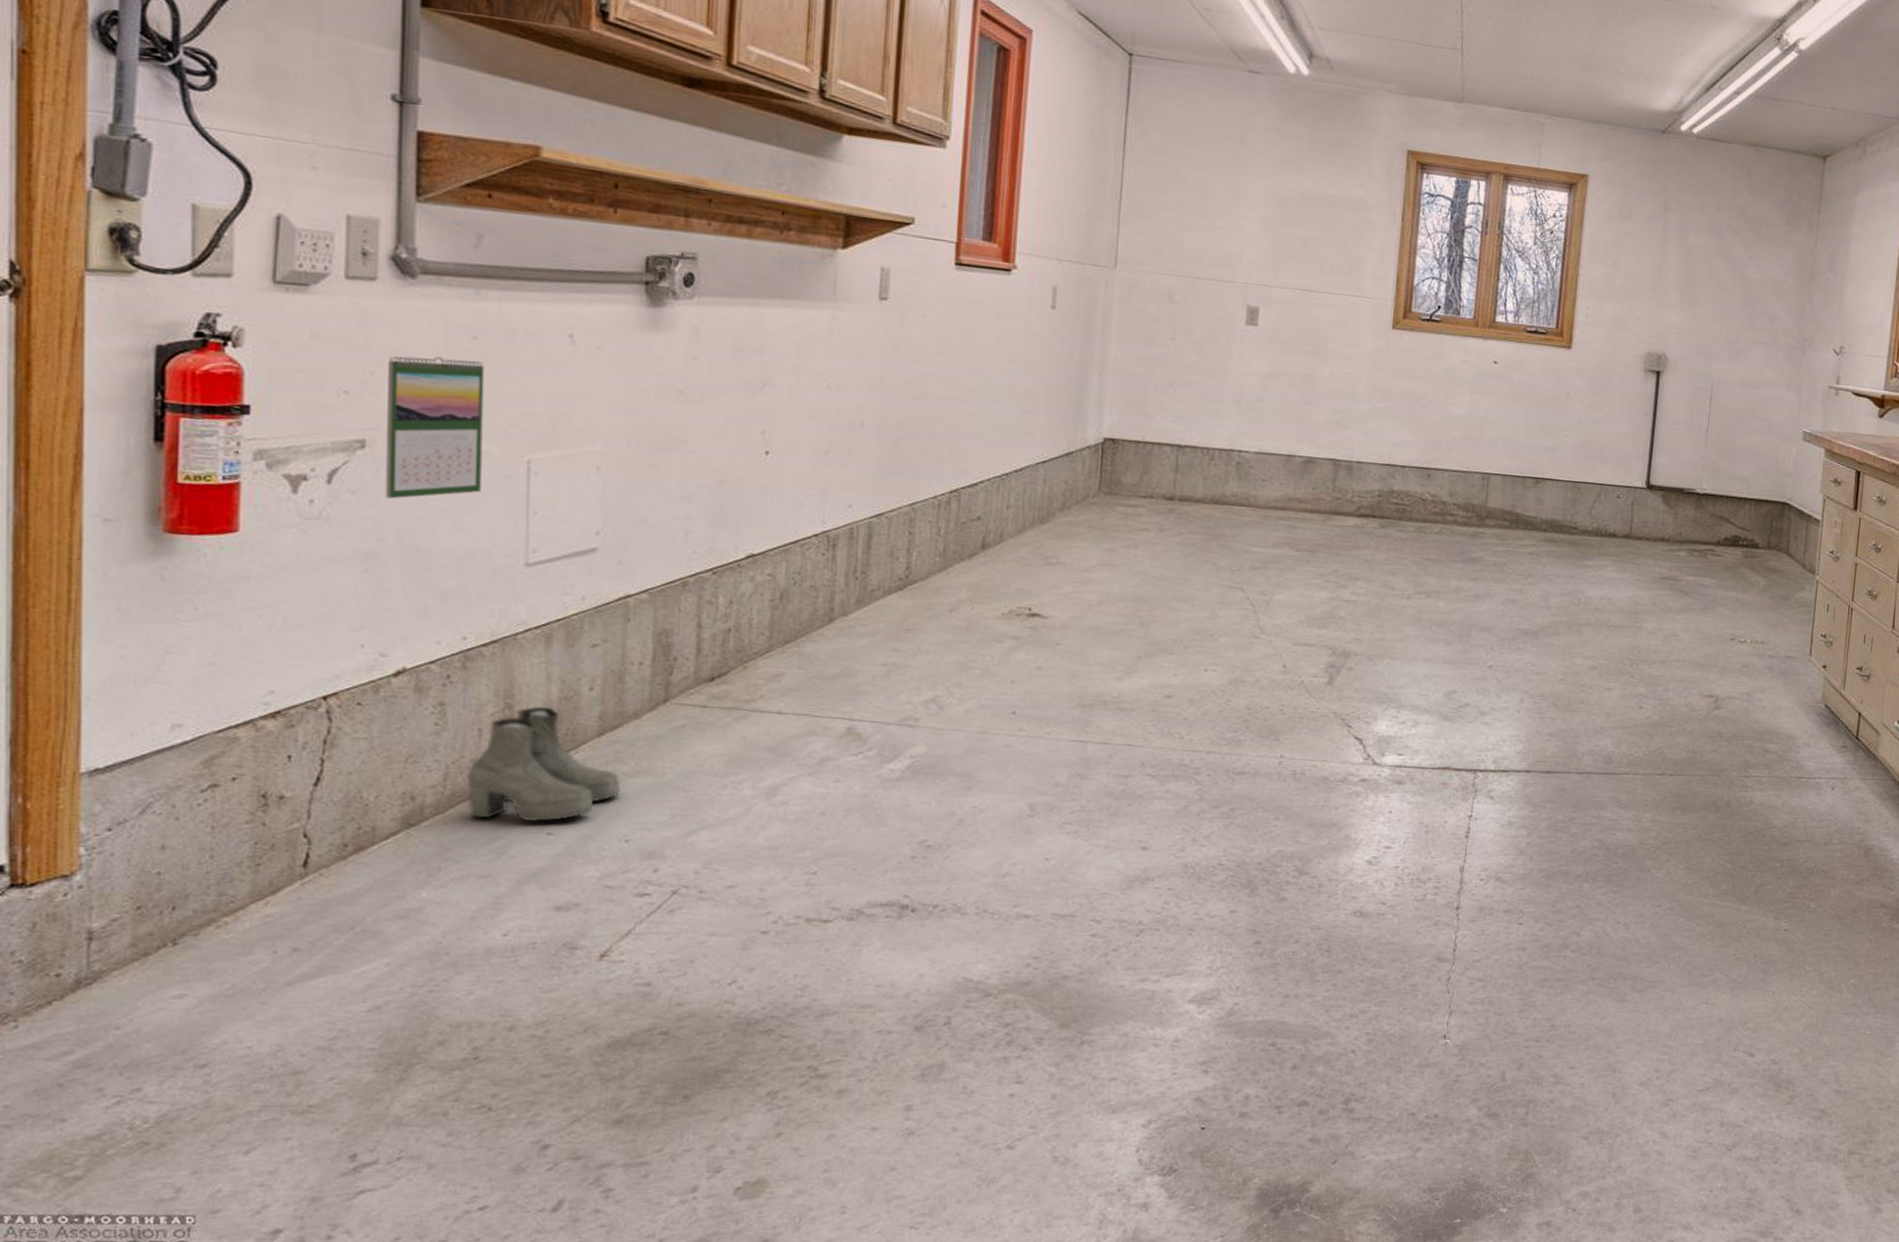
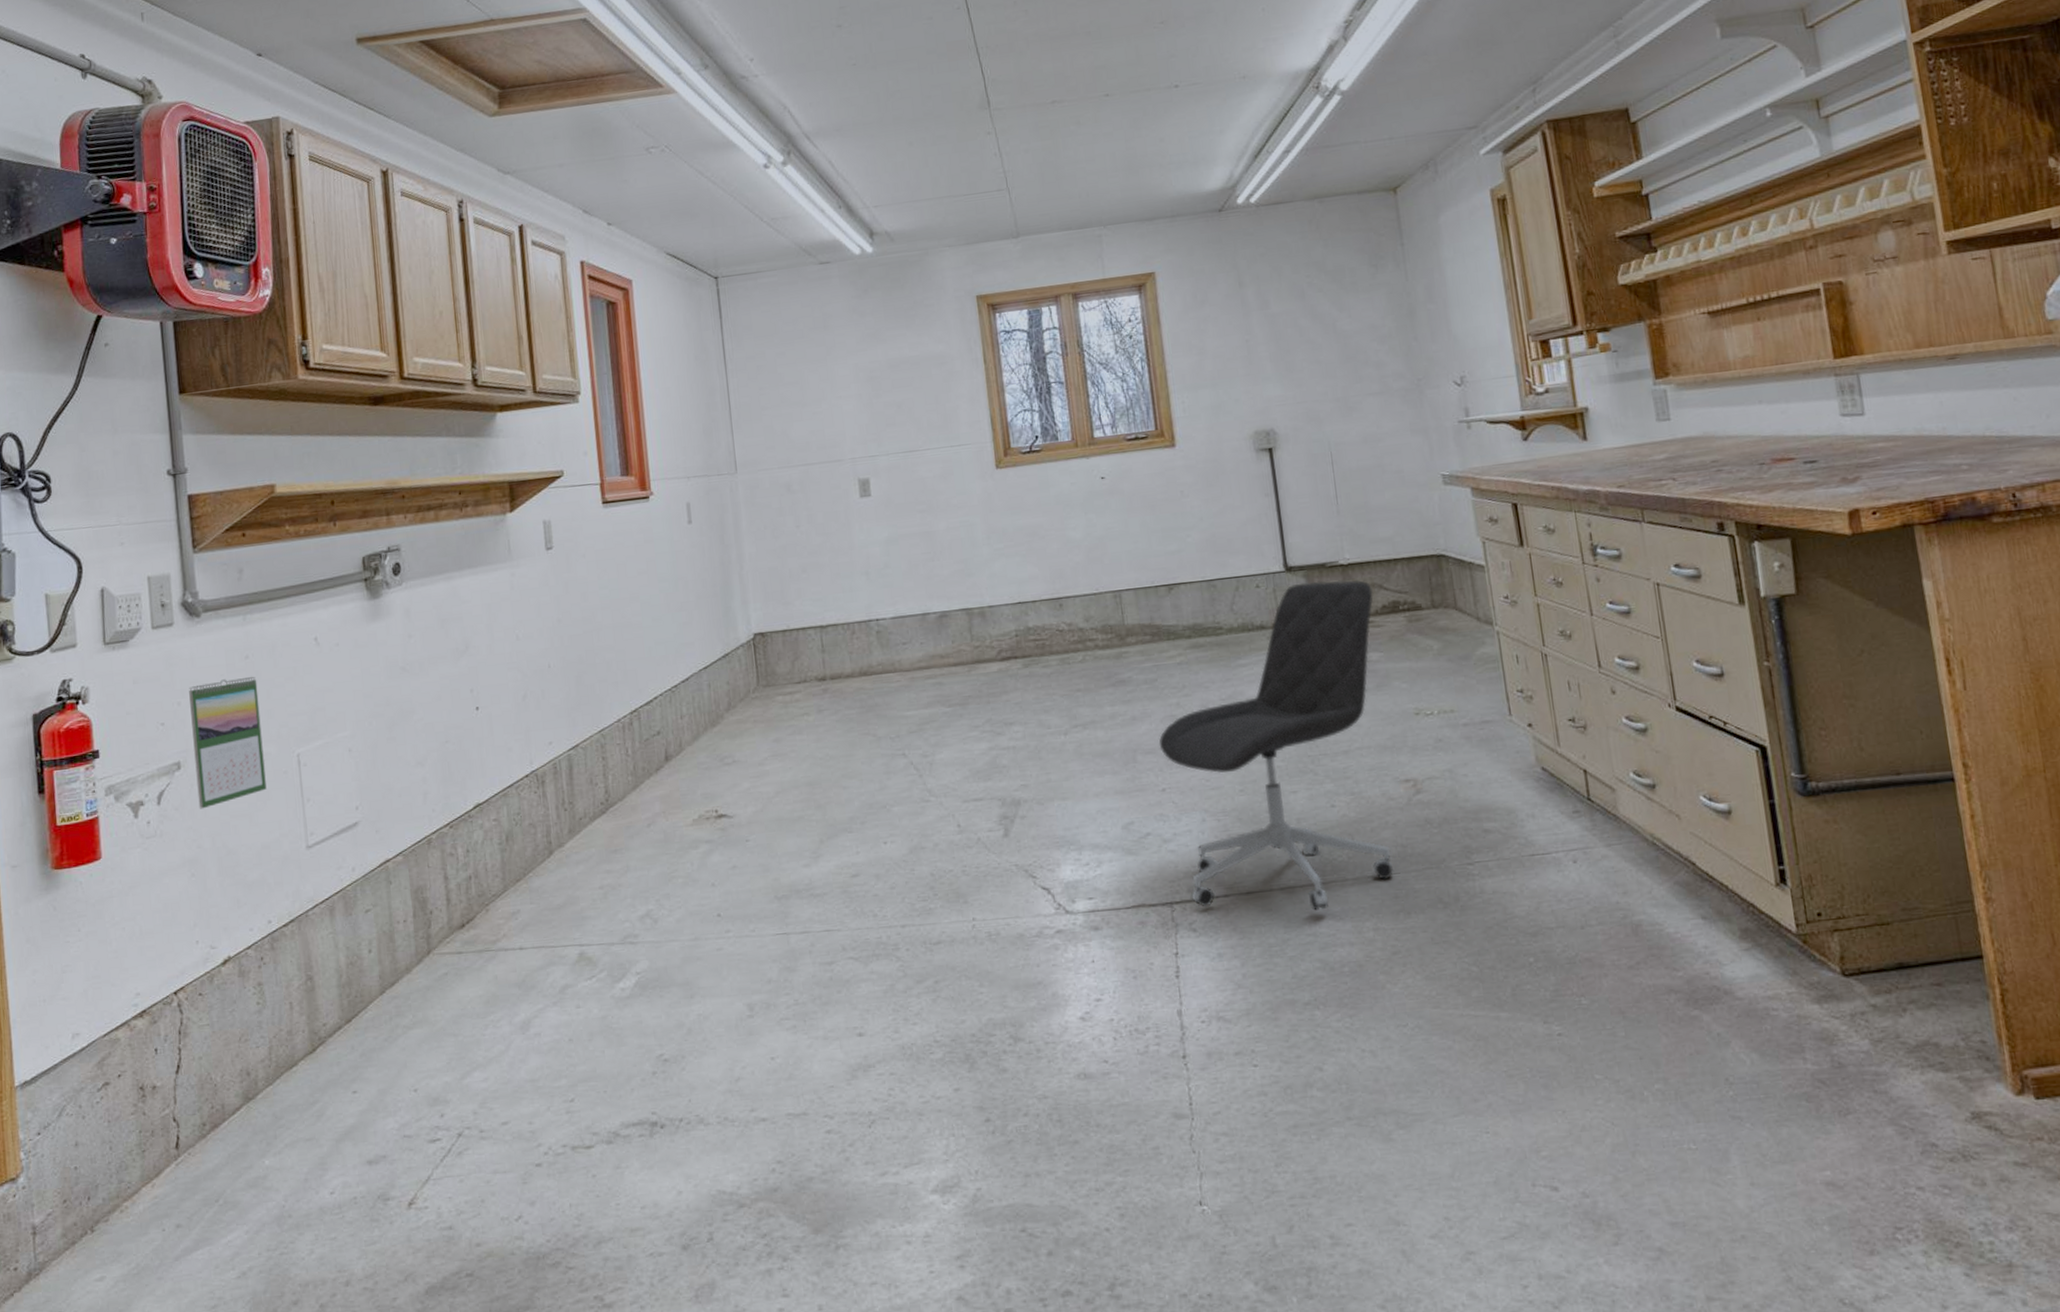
boots: present [467,706,621,822] -> none [286,973,405,1085]
office chair: none [1495,502,1720,797] -> present [1158,580,1395,911]

